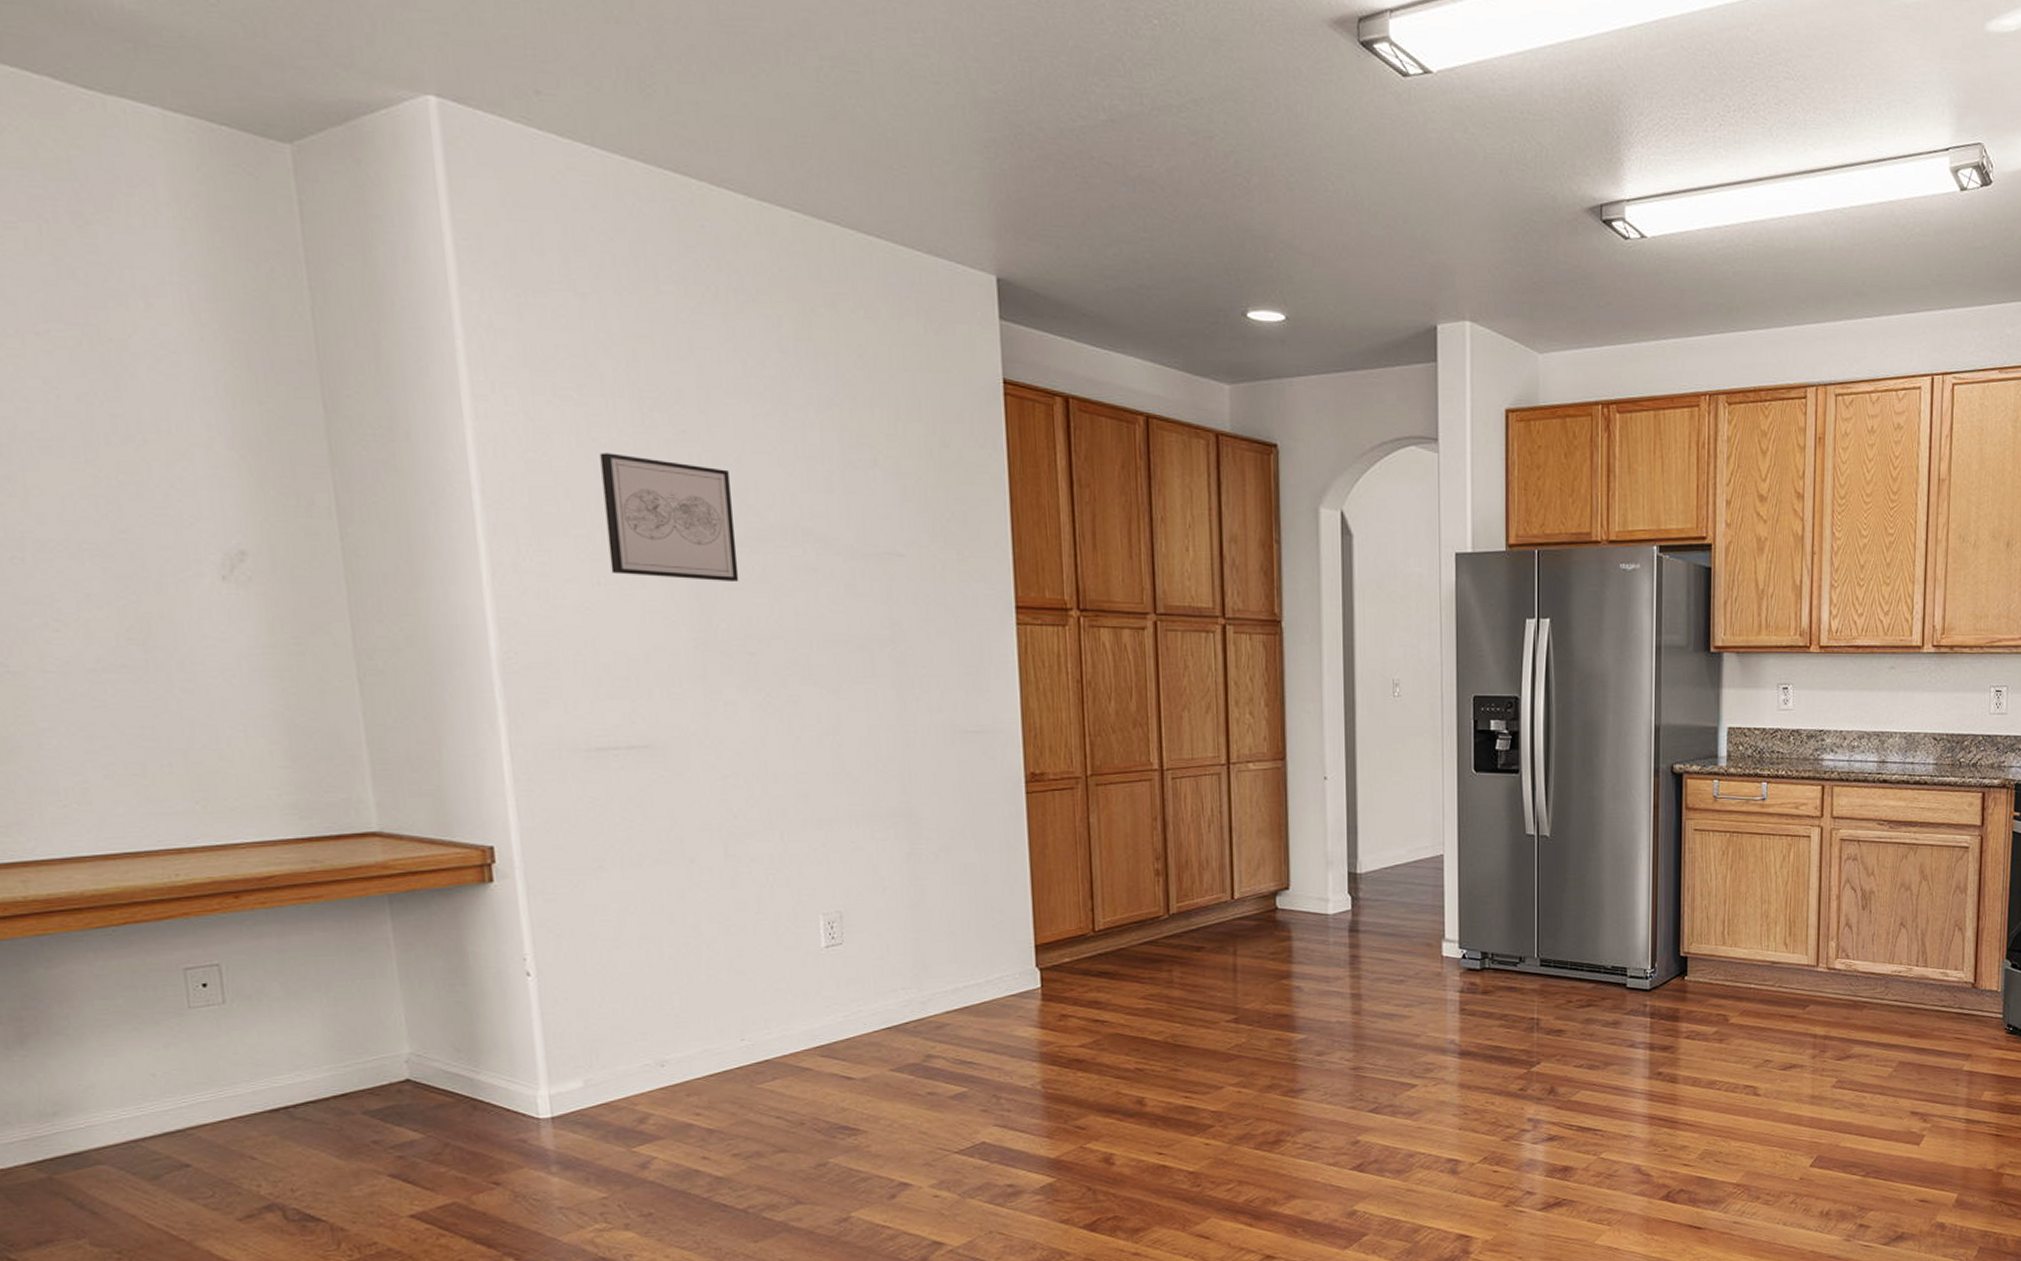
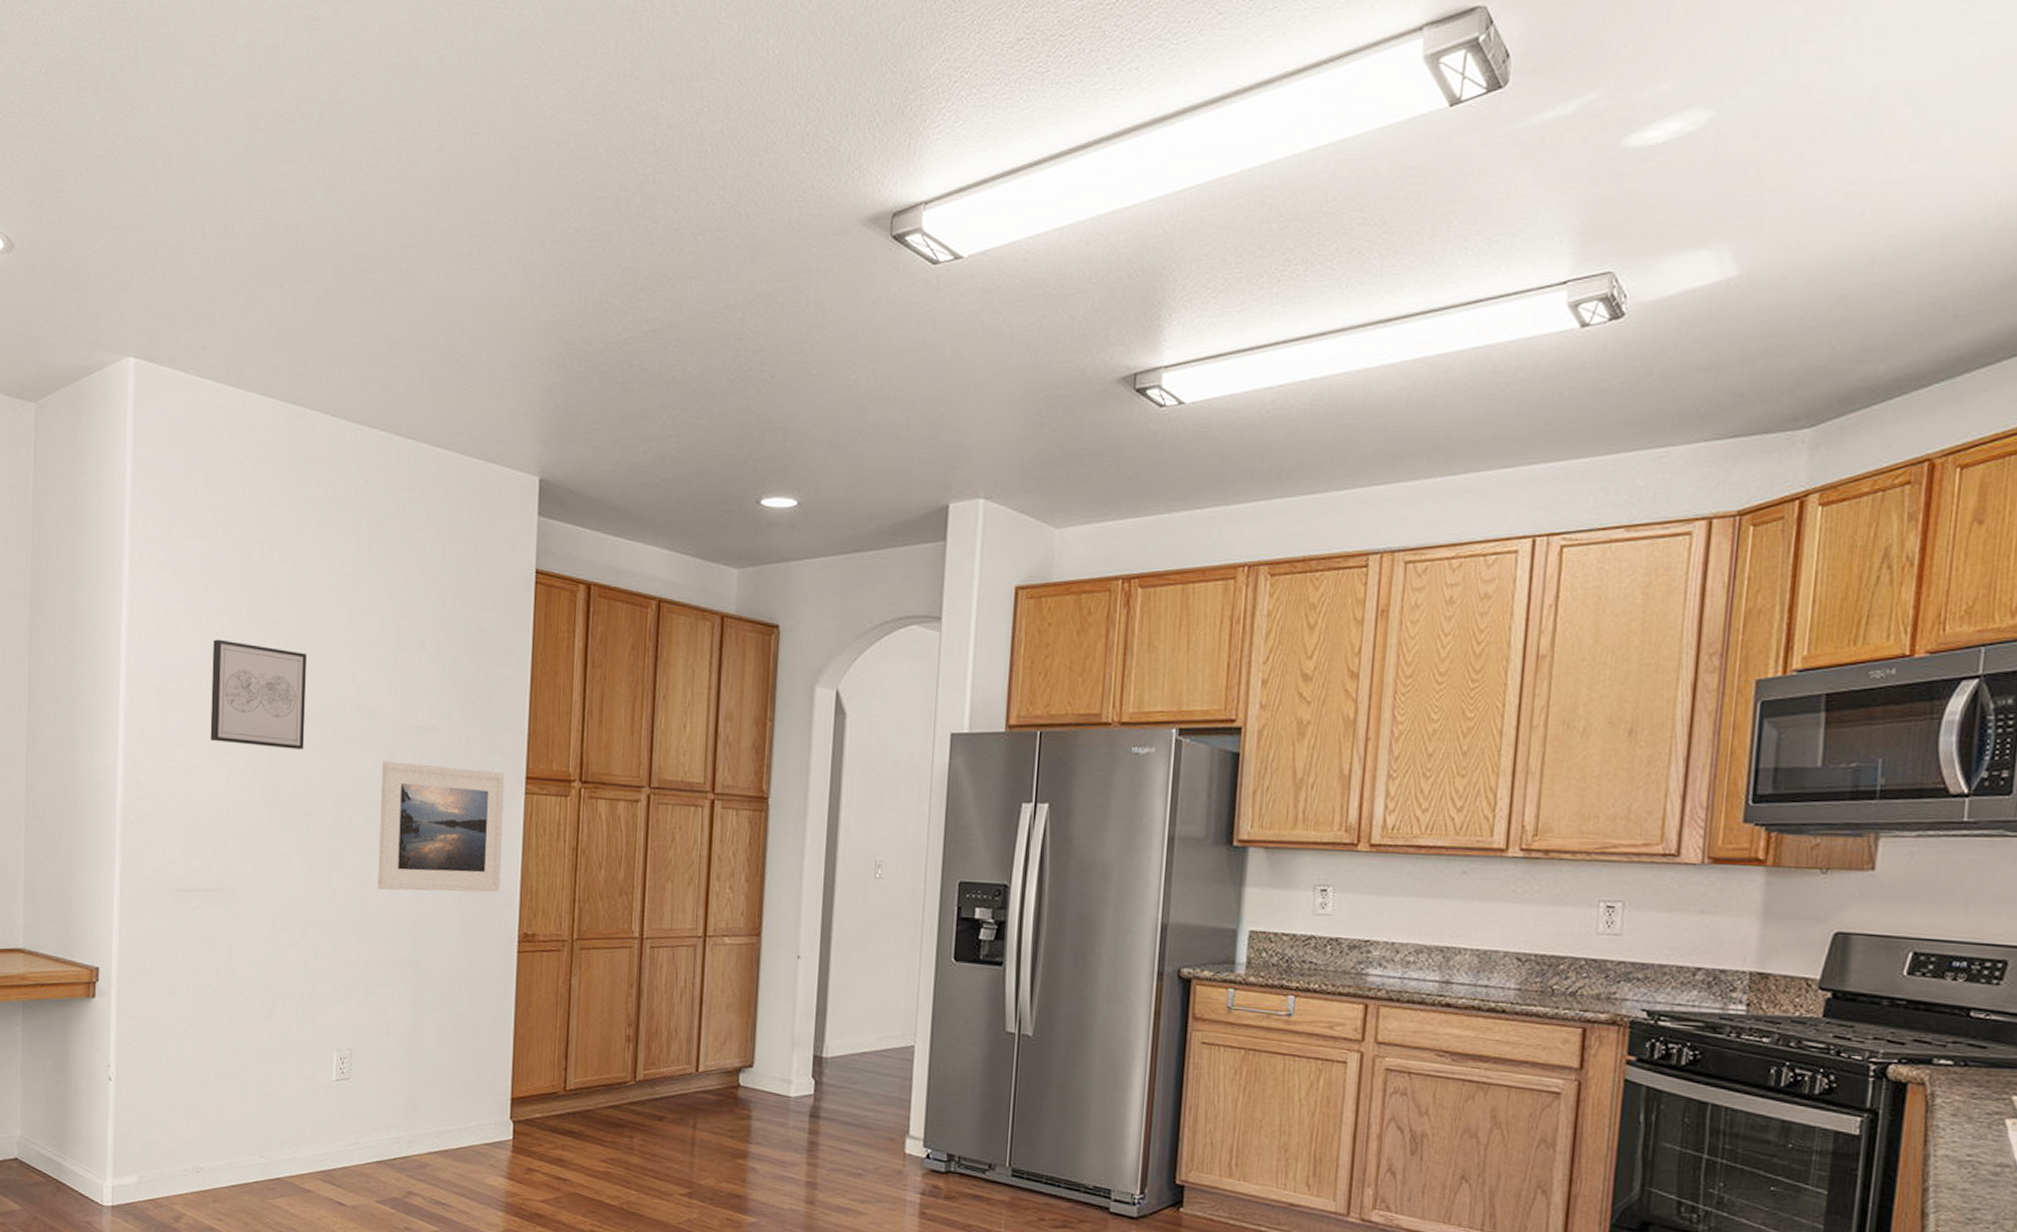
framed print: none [841,592,998,736] -> present [378,761,505,892]

